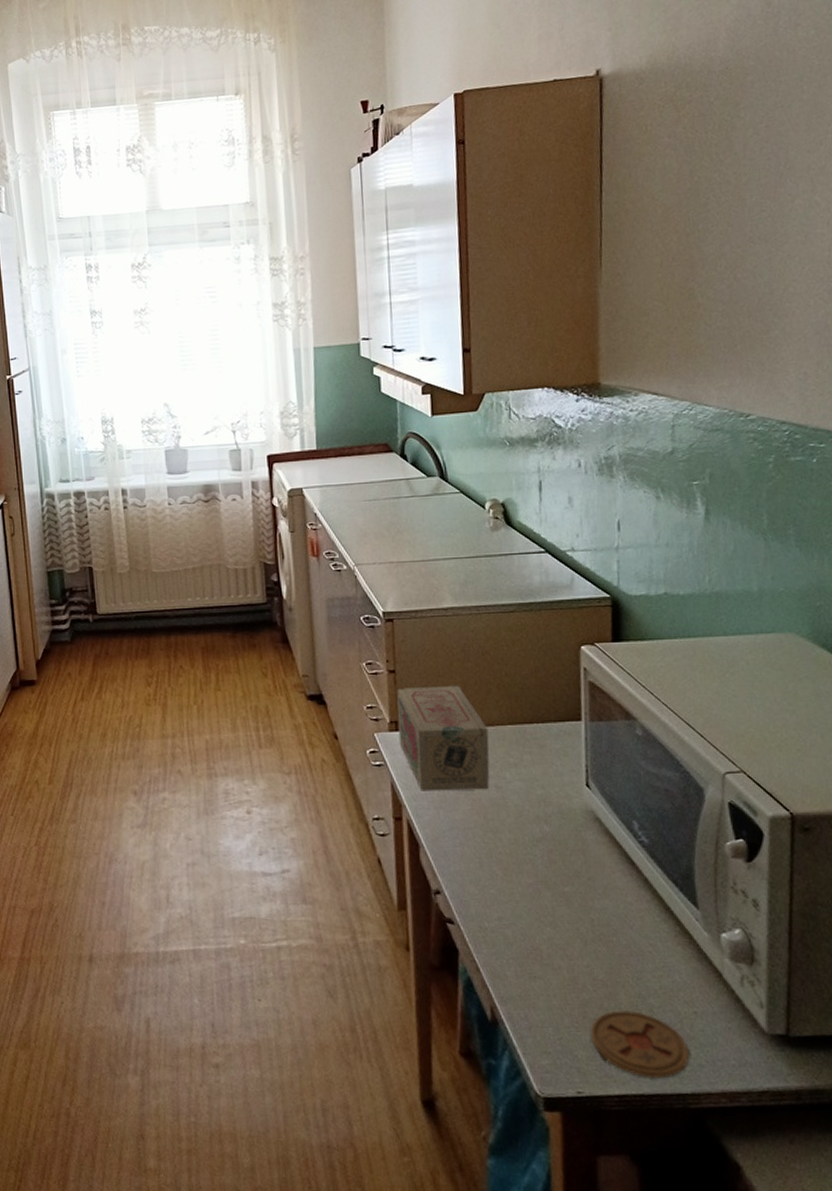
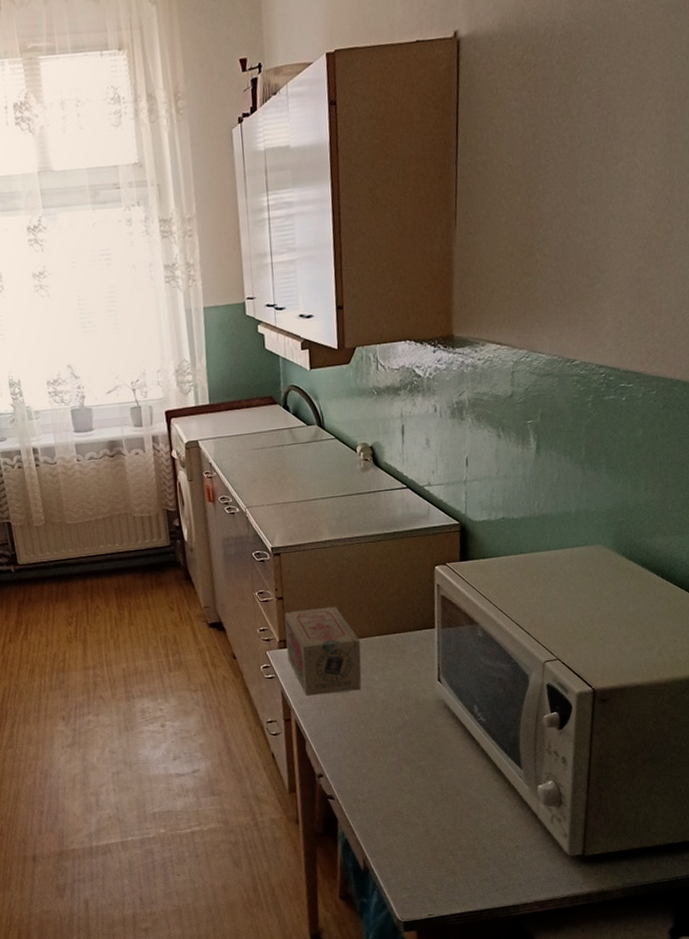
coaster: present [590,1009,690,1080] -> none [439,849,512,899]

